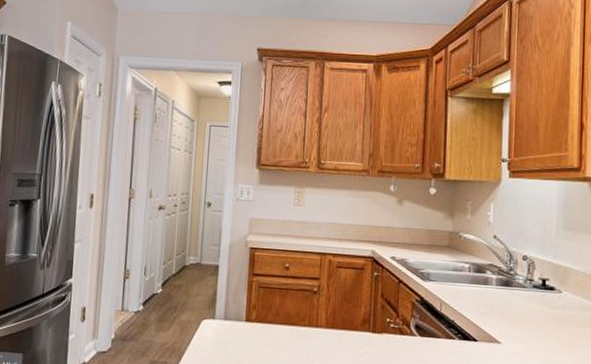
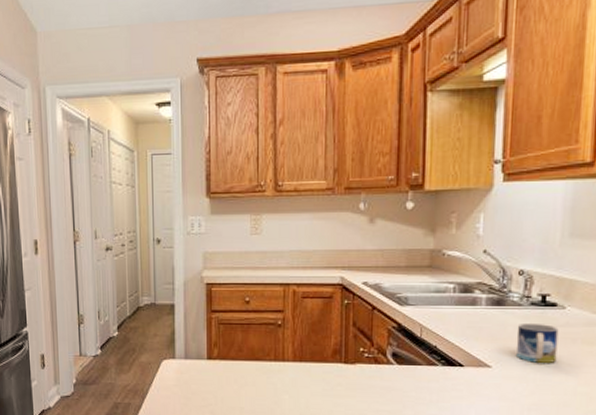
mug: none [522,303,557,342] -> present [516,322,559,363]

